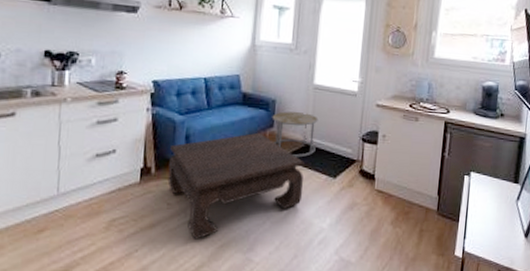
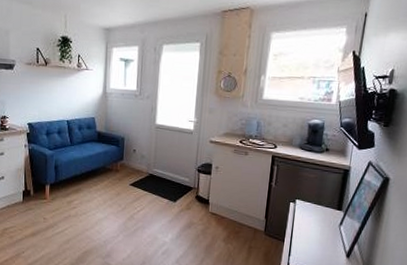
coffee table: present [167,132,305,240] -> none [43,164,149,246]
side table: present [272,111,319,158] -> none [121,147,160,185]

